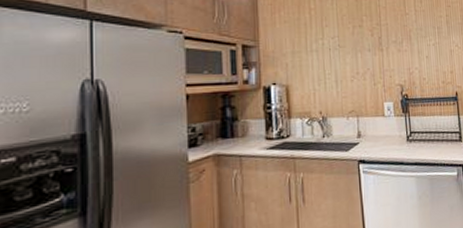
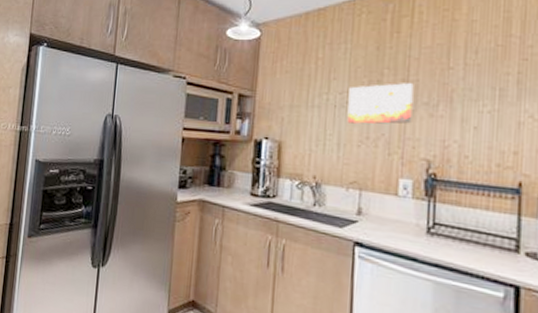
wall art: none [339,27,387,63] -> present [347,83,414,124]

